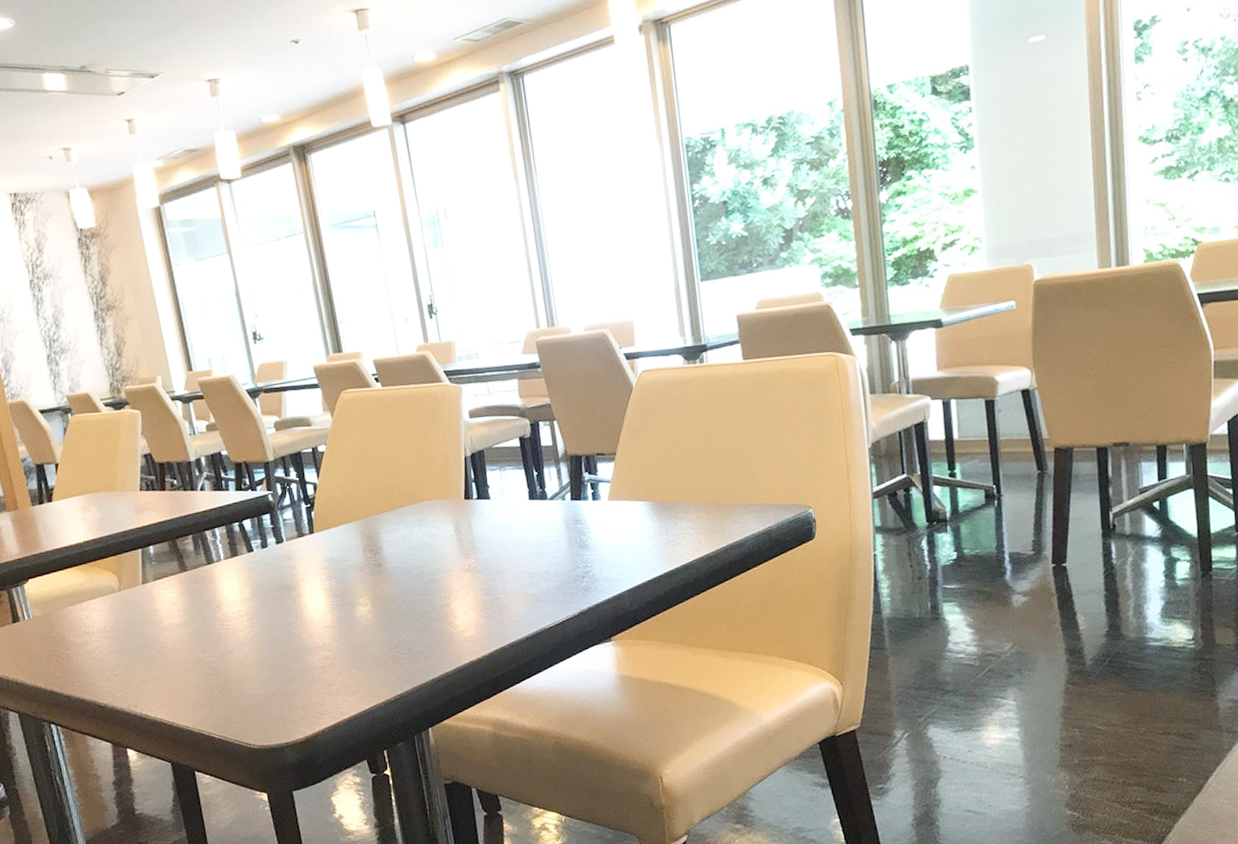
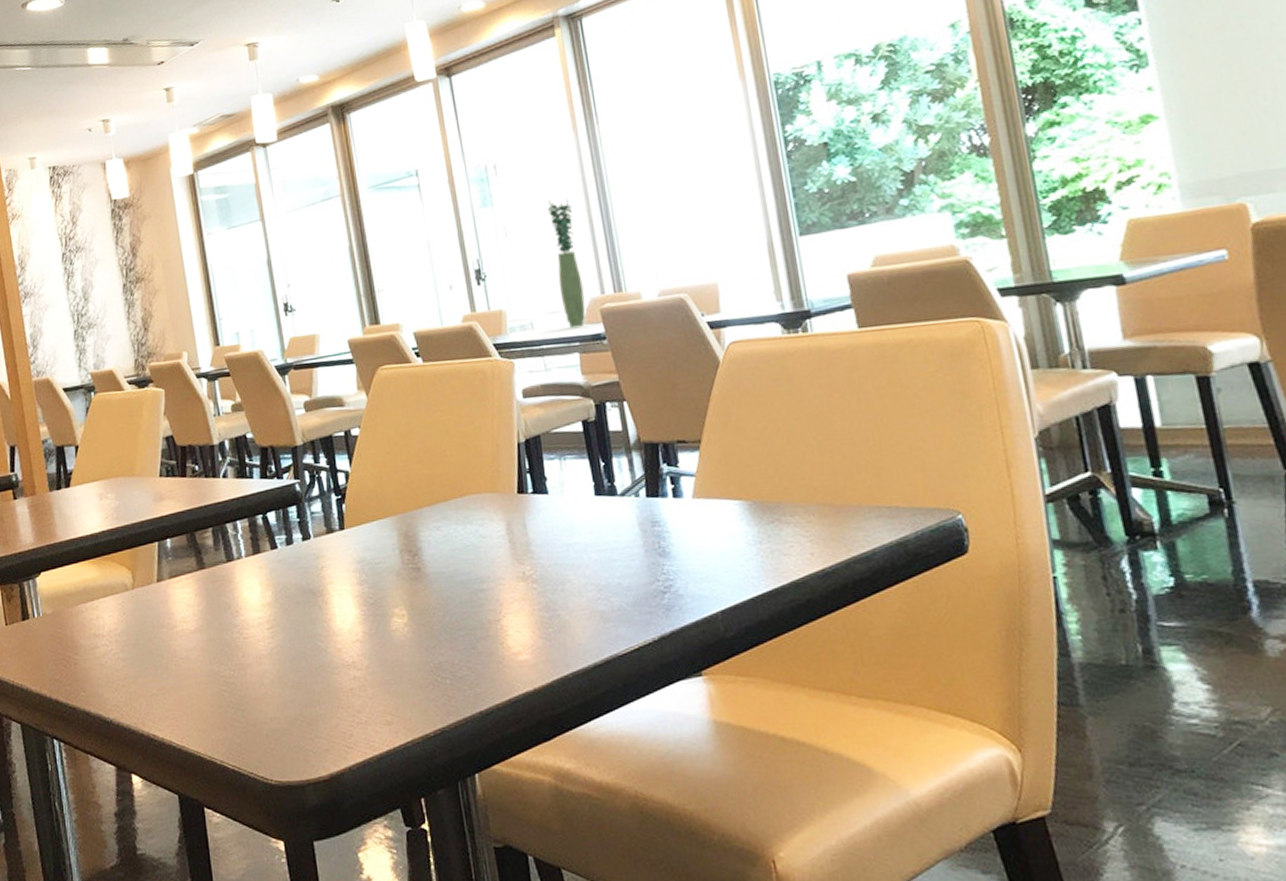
vase: none [491,243,523,358] -> present [547,199,586,328]

